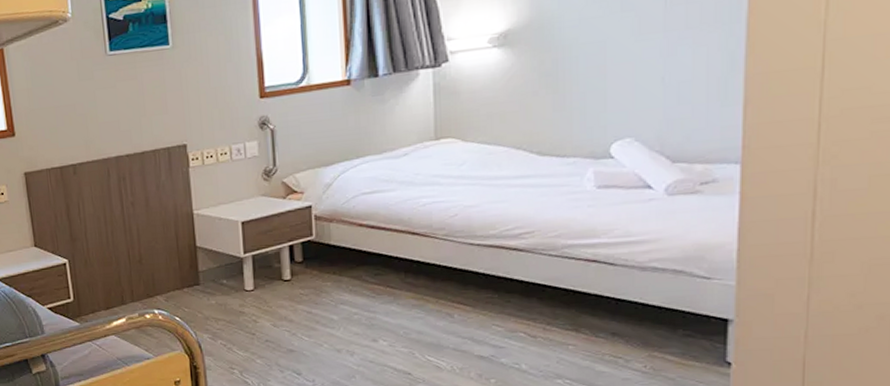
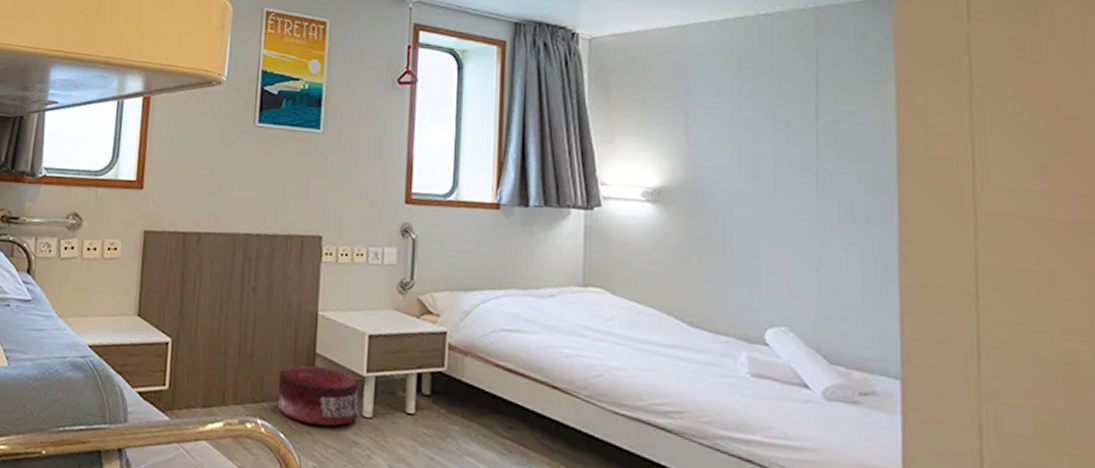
pouf: none [167,256,242,305] -> present [278,365,359,427]

